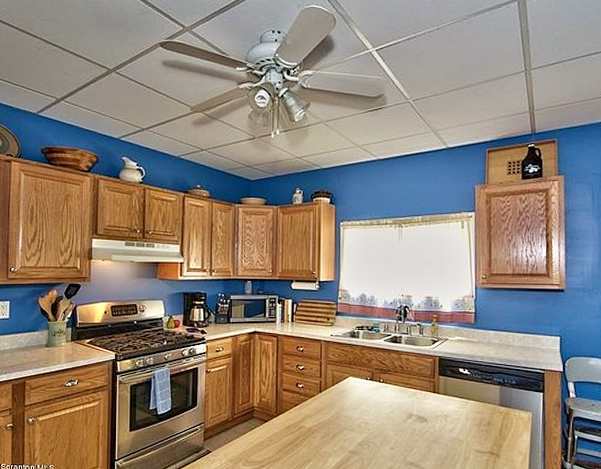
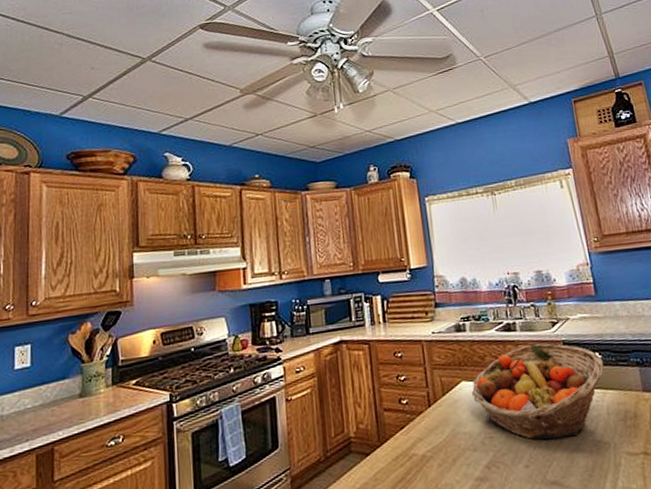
fruit basket: none [356,355,471,432] -> present [471,343,604,440]

